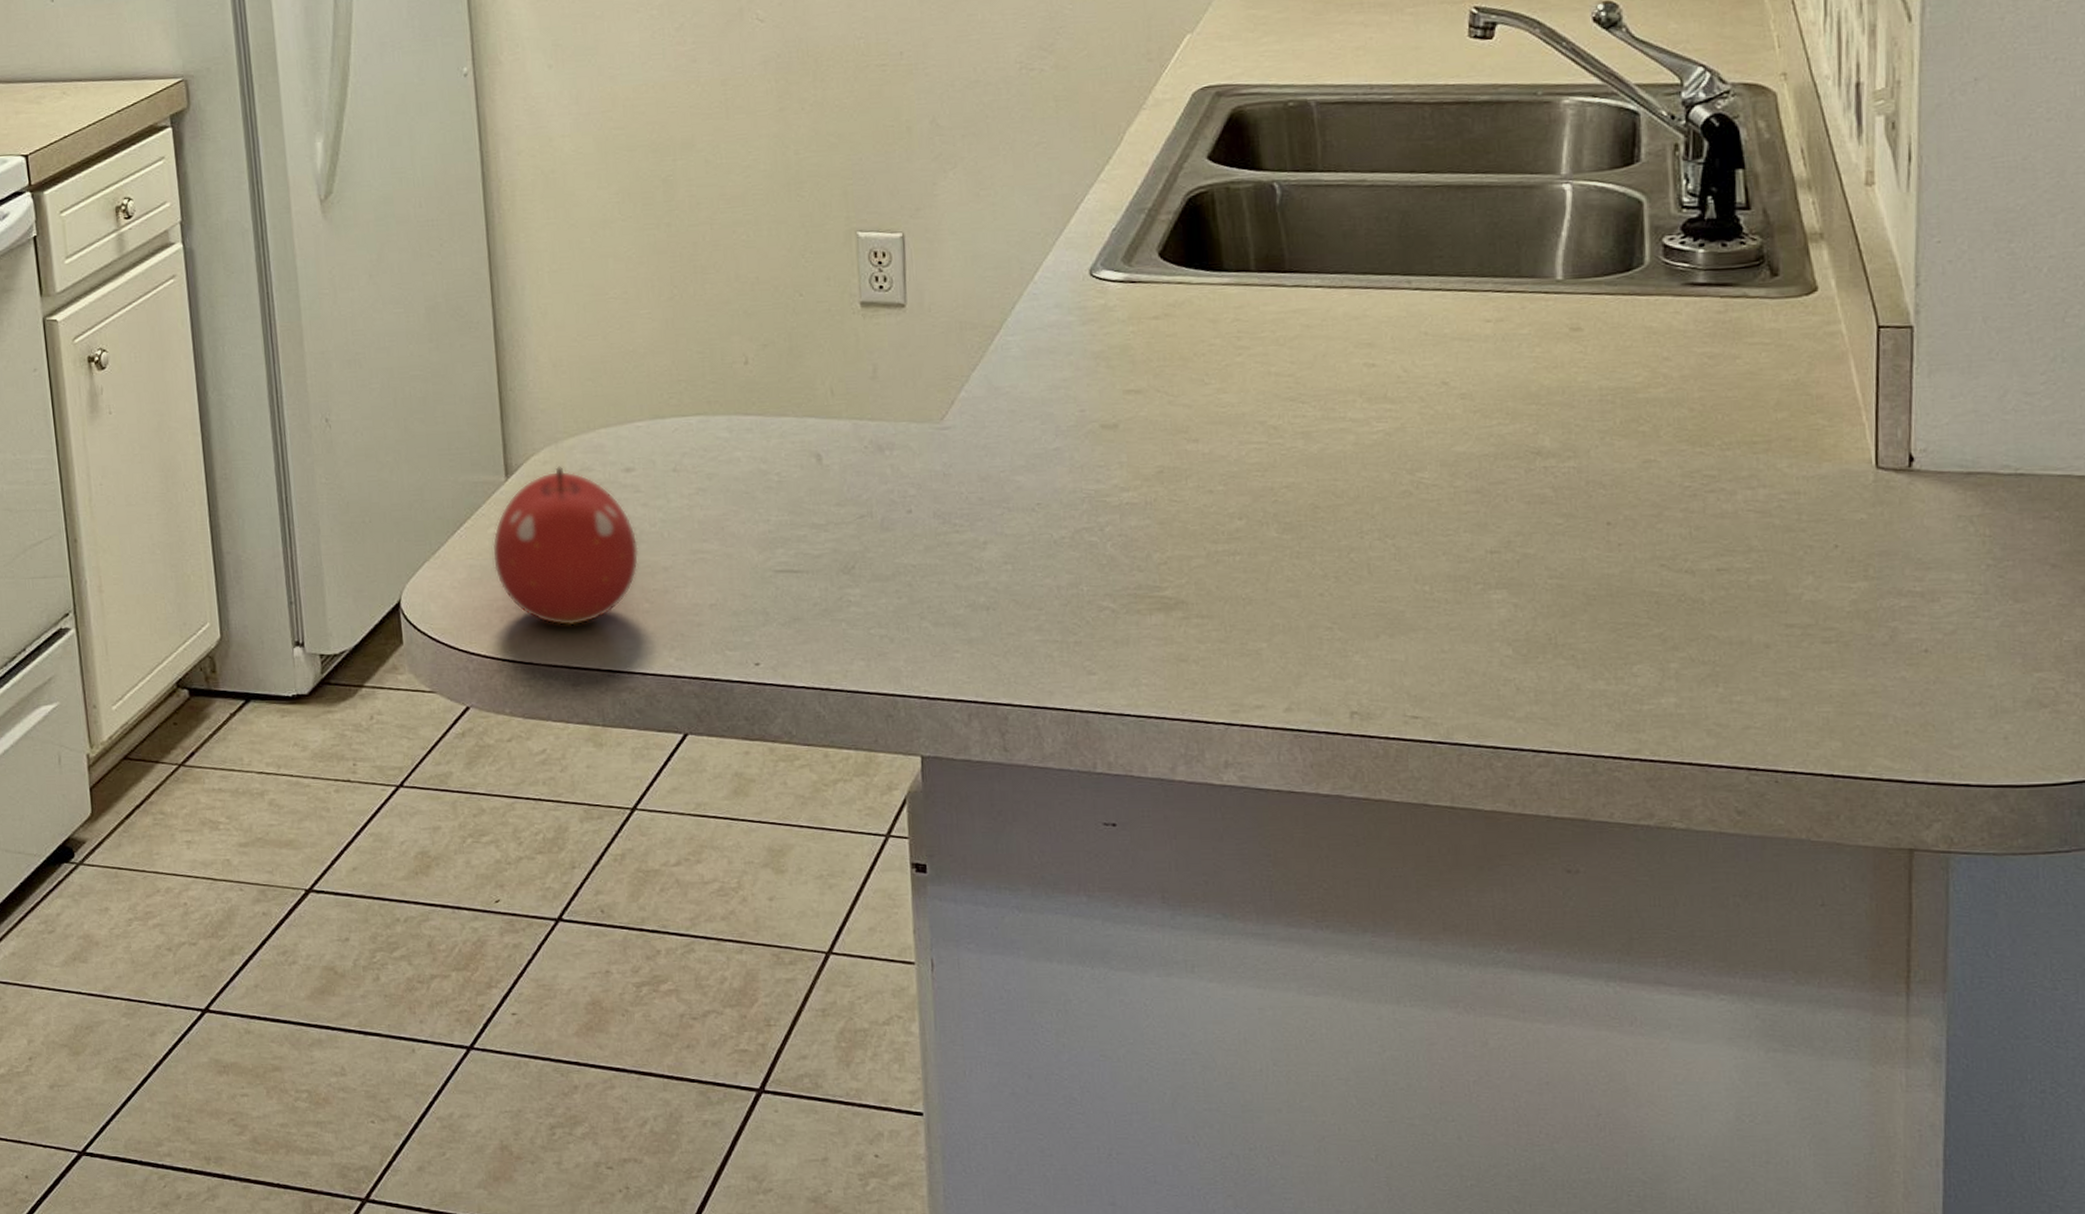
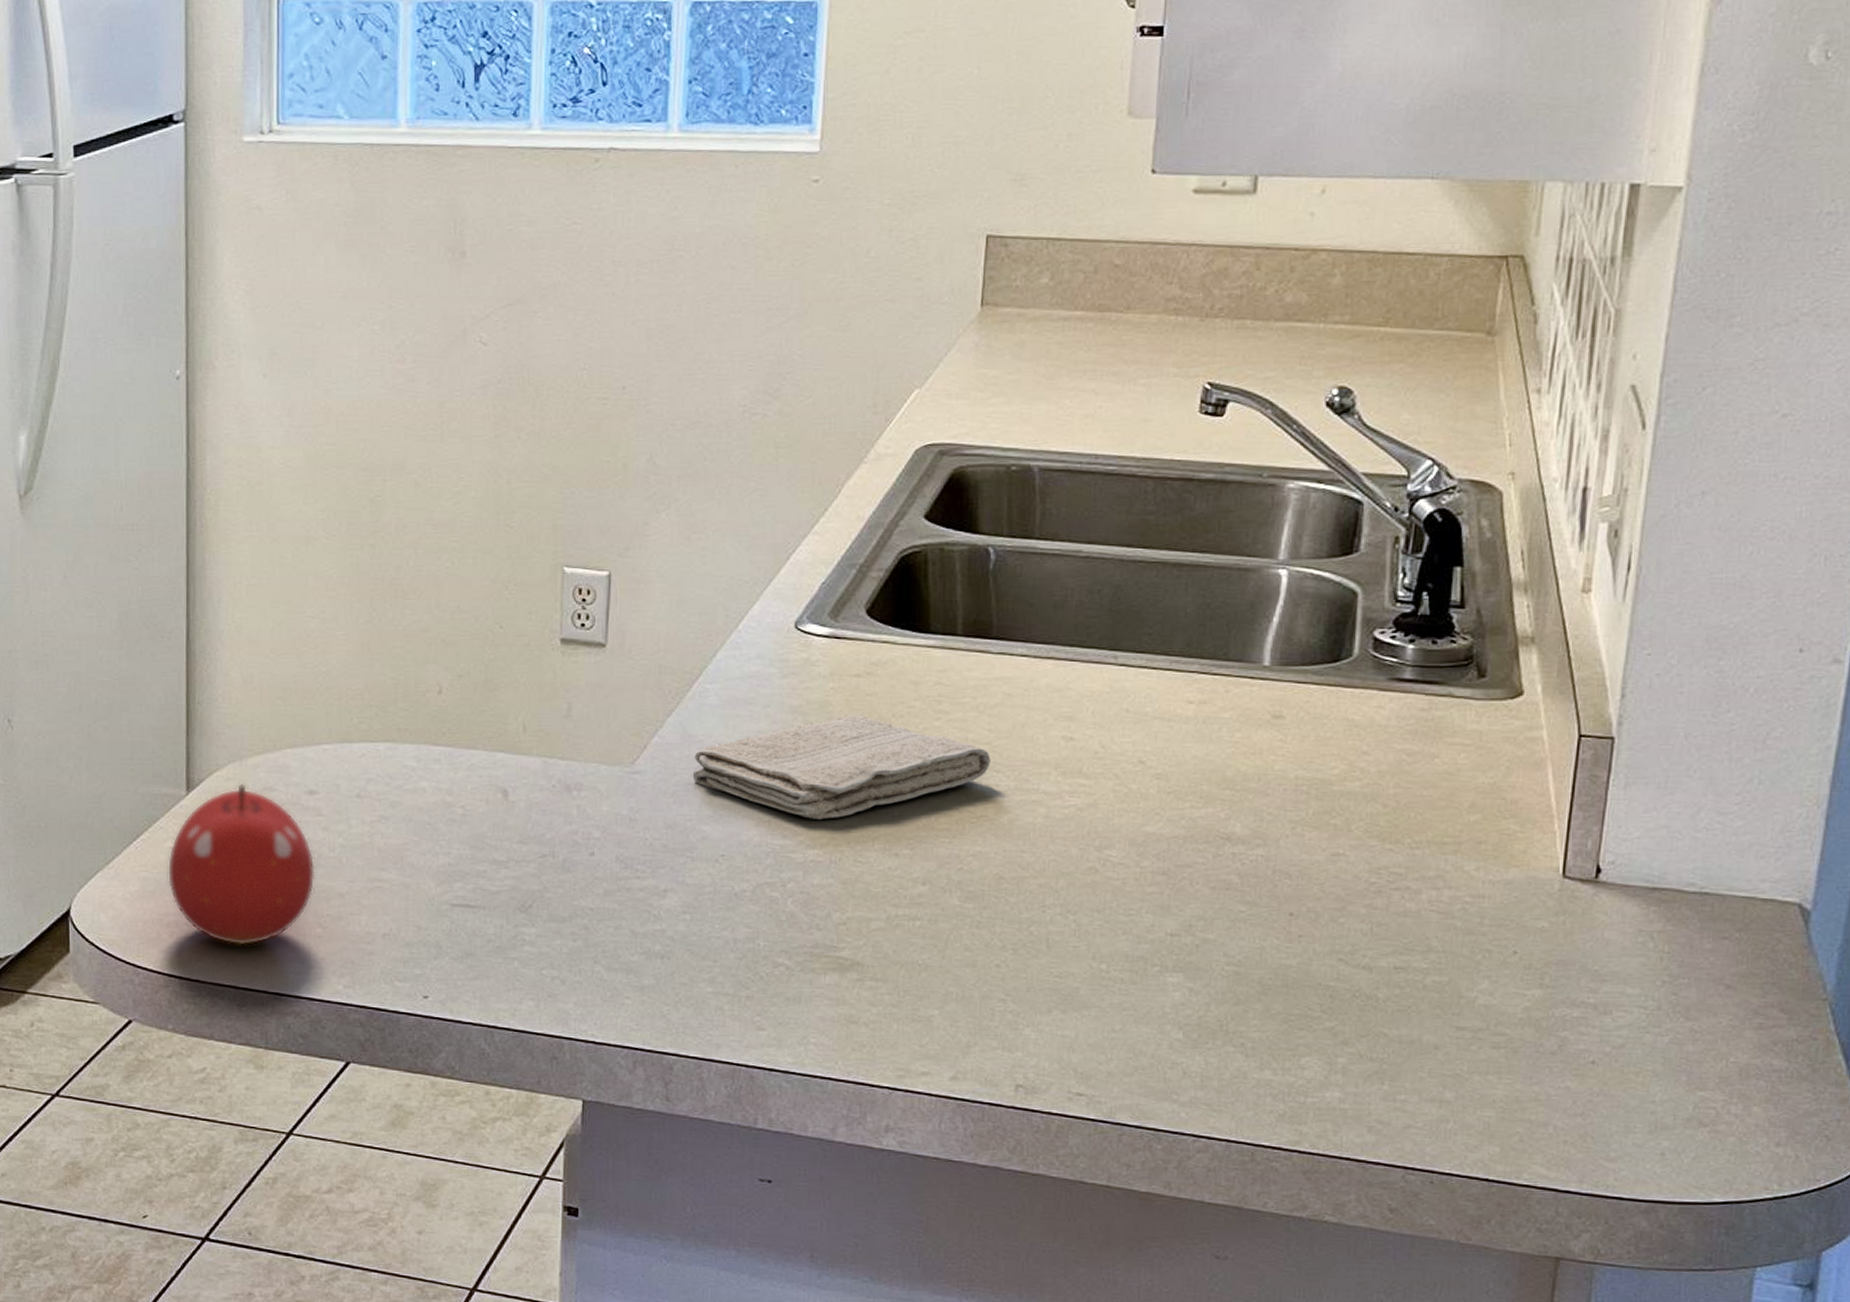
washcloth: none [1001,357,1295,463] -> present [692,716,991,821]

